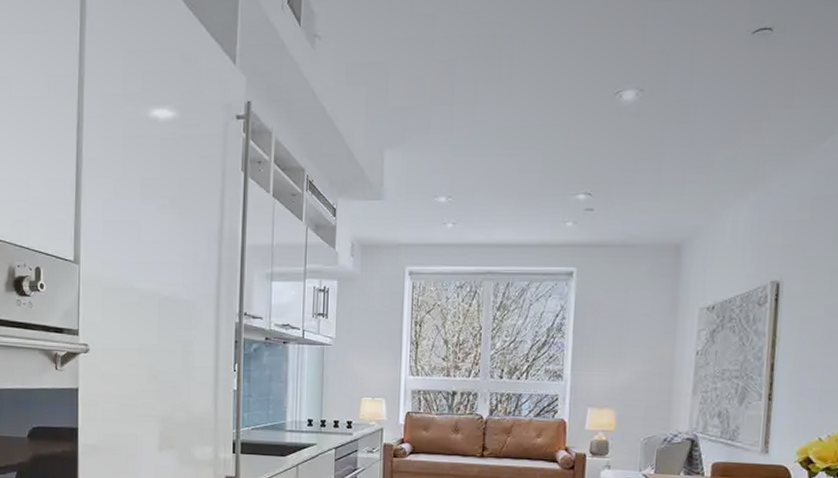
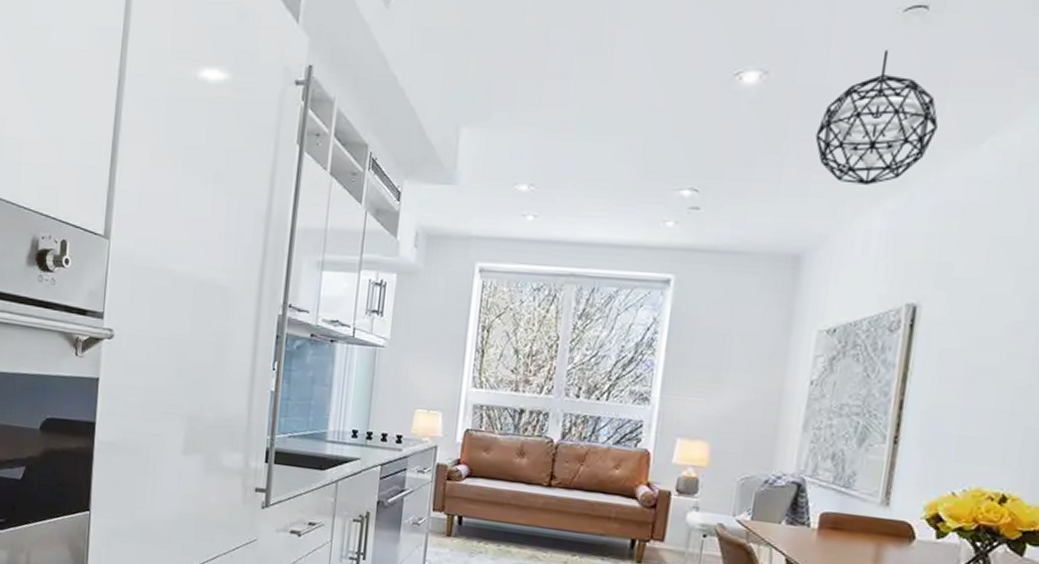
pendant light: none [686,67,787,182] -> present [815,50,938,185]

